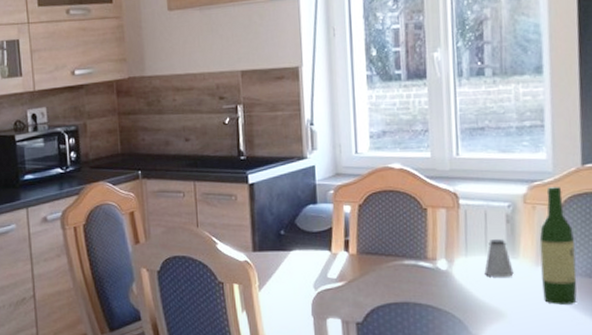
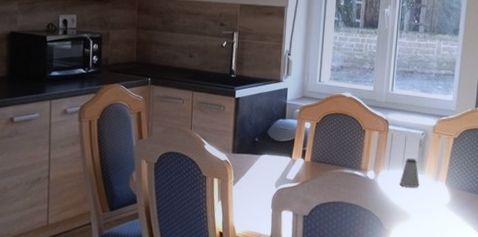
wine bottle: present [539,187,577,304] -> none [437,122,463,211]

